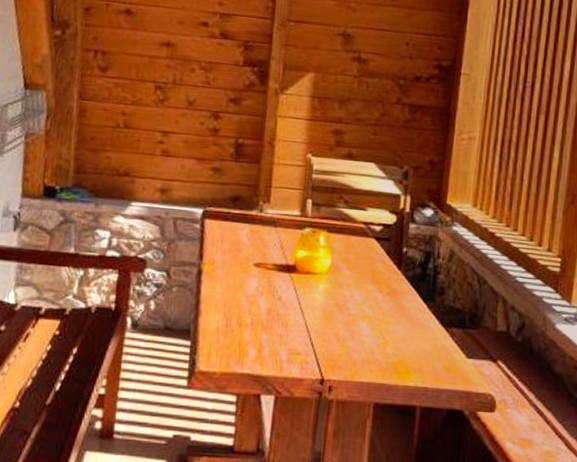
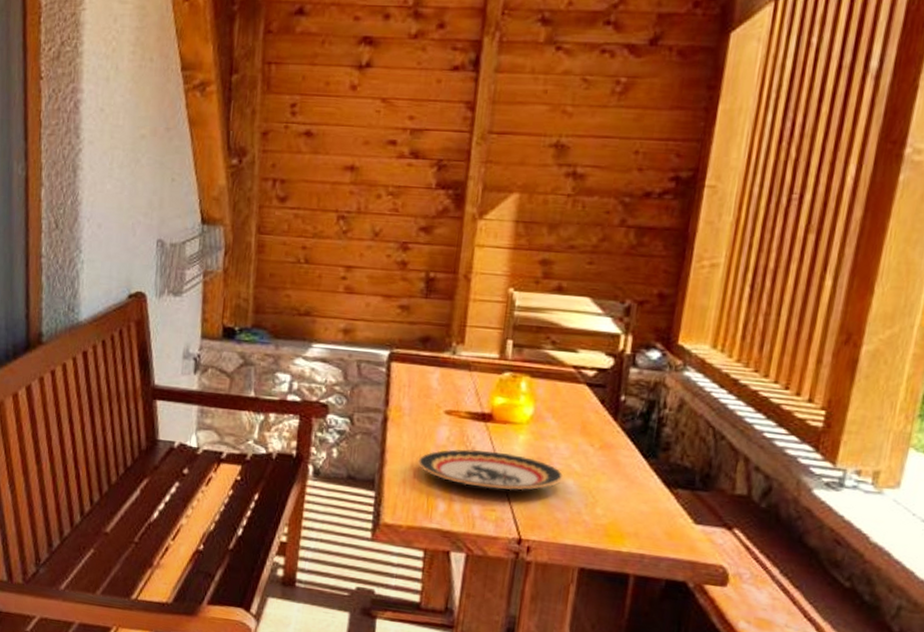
plate: none [229,298,358,335] -> present [417,449,564,491]

